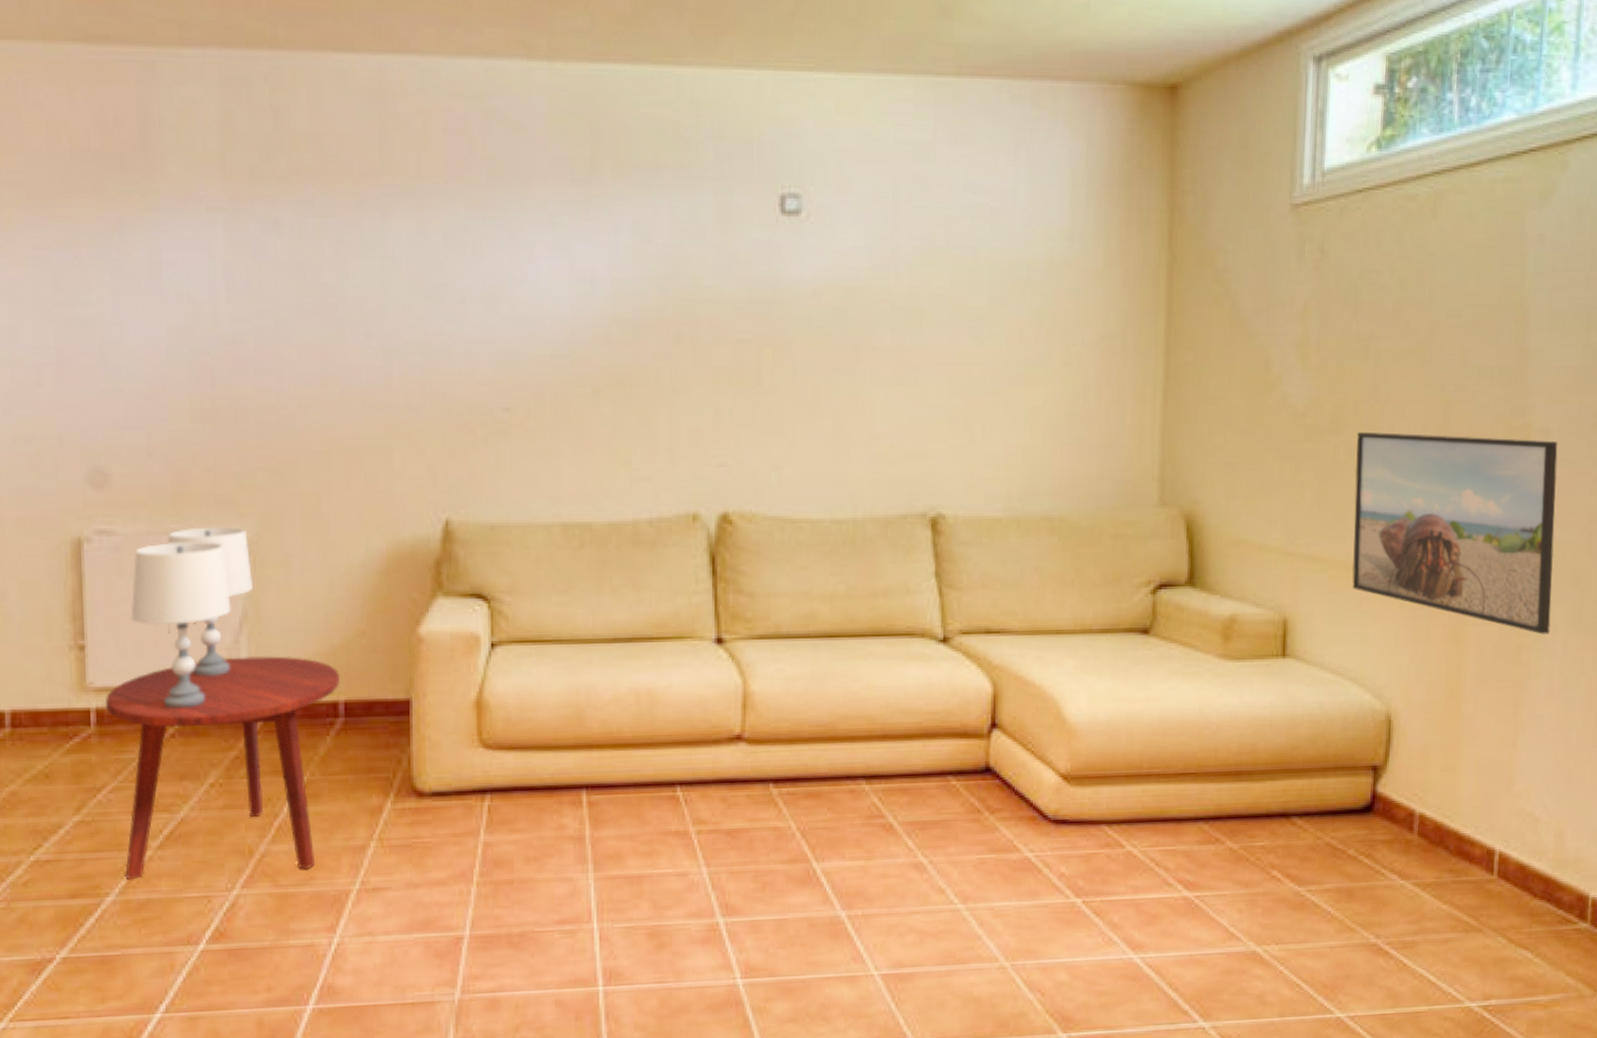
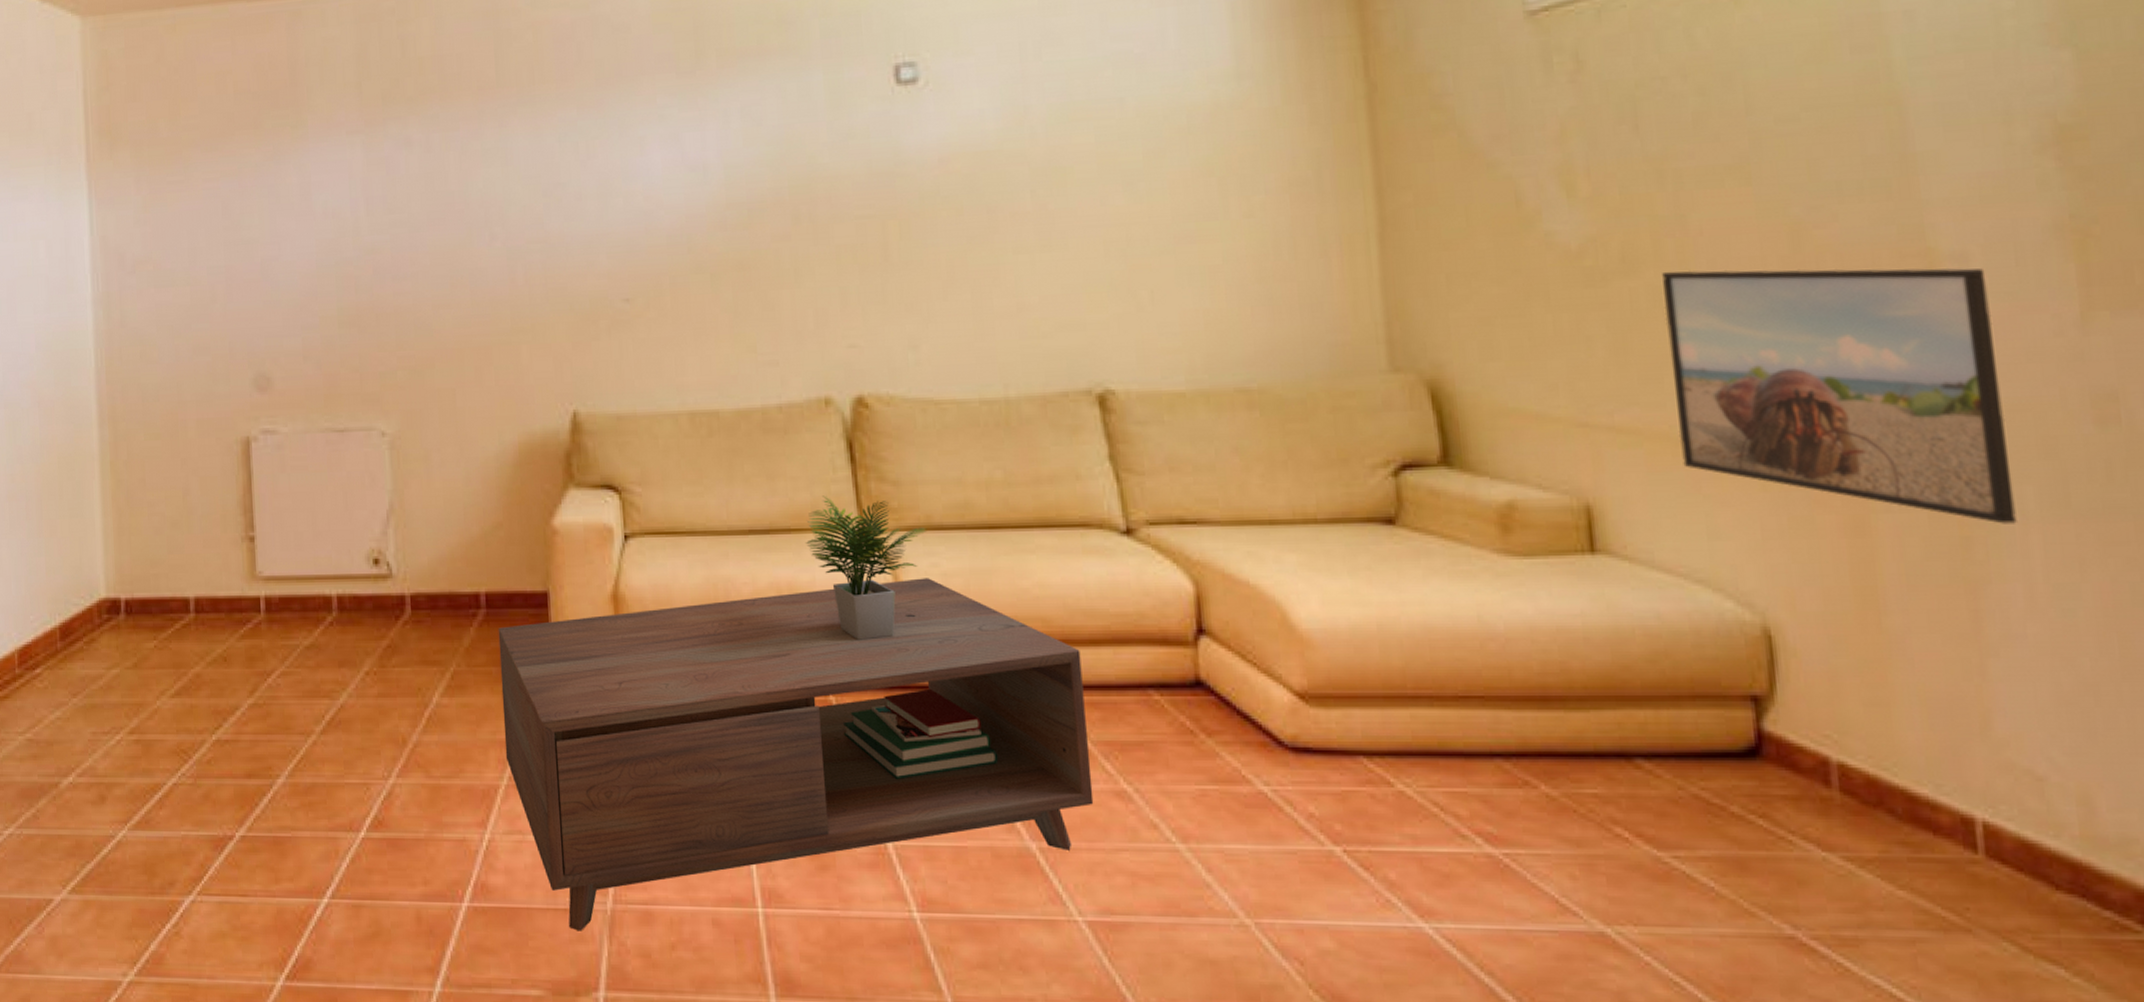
side table: present [104,655,340,881] -> none [272,547,480,764]
table lamp: present [130,526,252,709] -> none [292,423,397,598]
coffee table: none [356,606,896,1023] -> present [498,495,1094,931]

